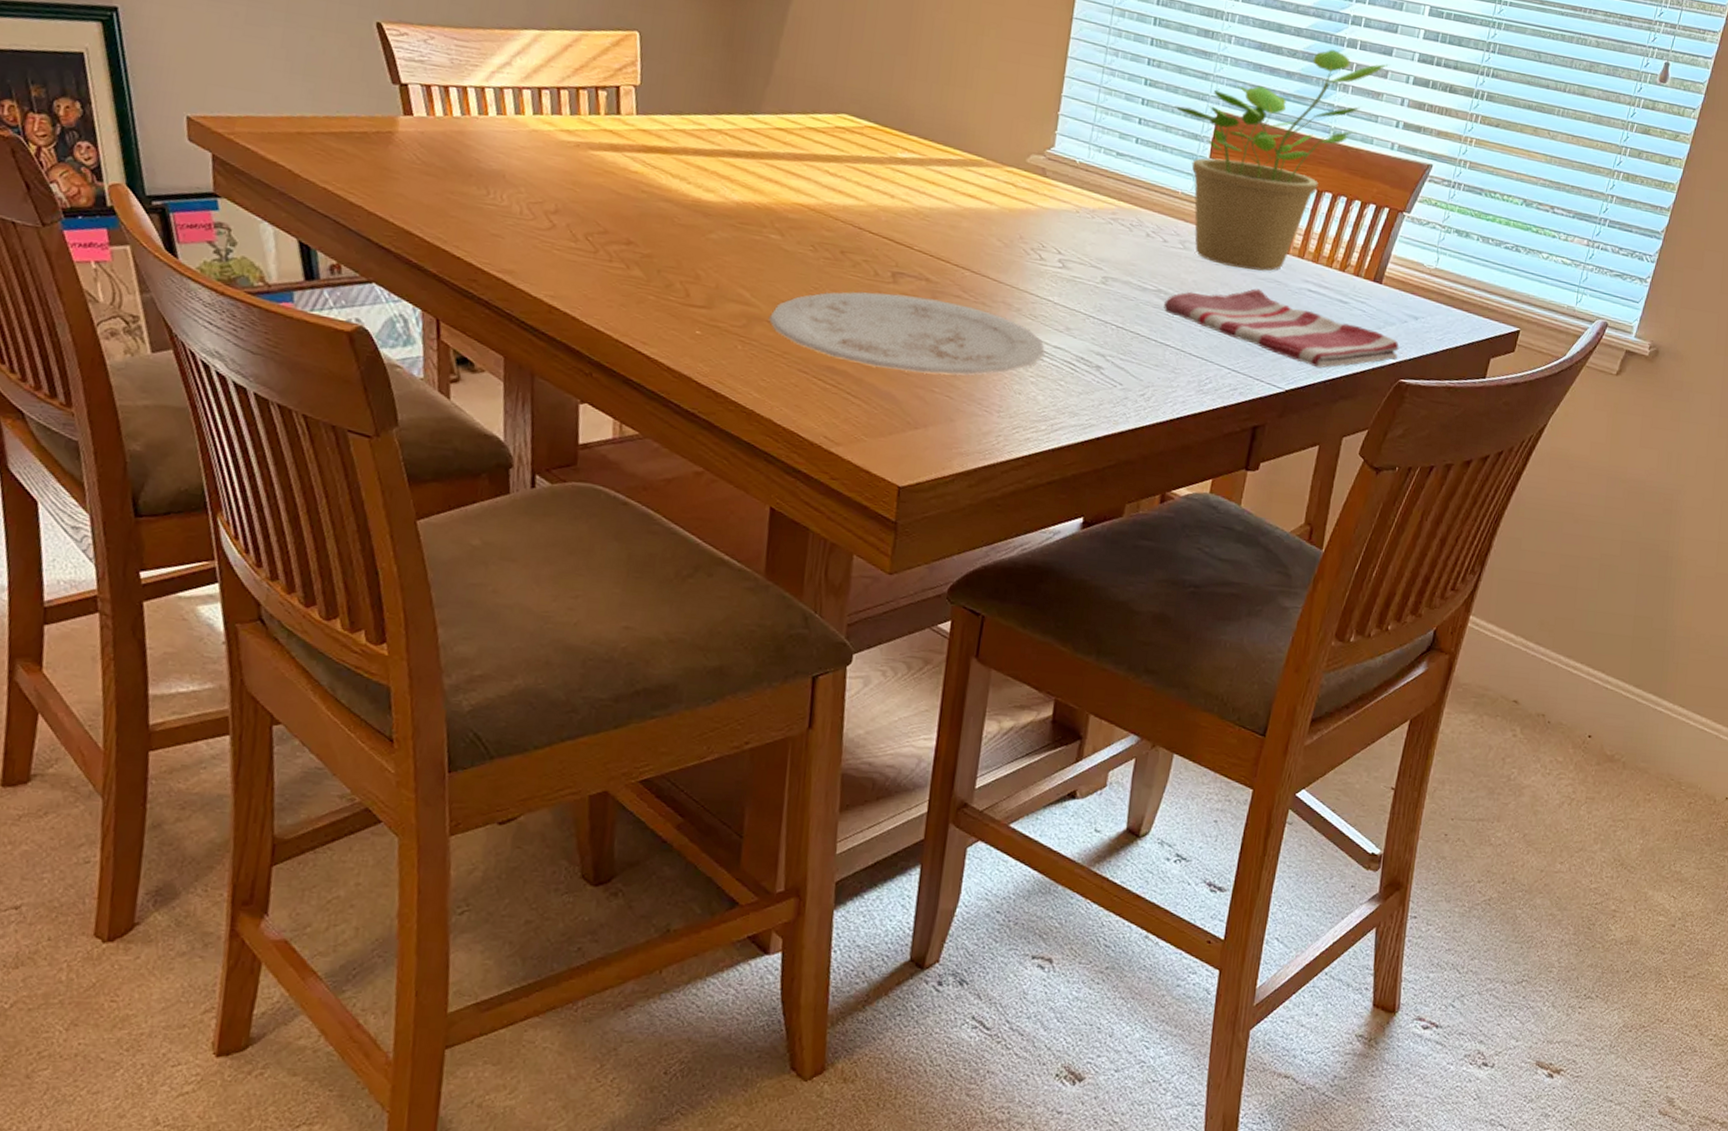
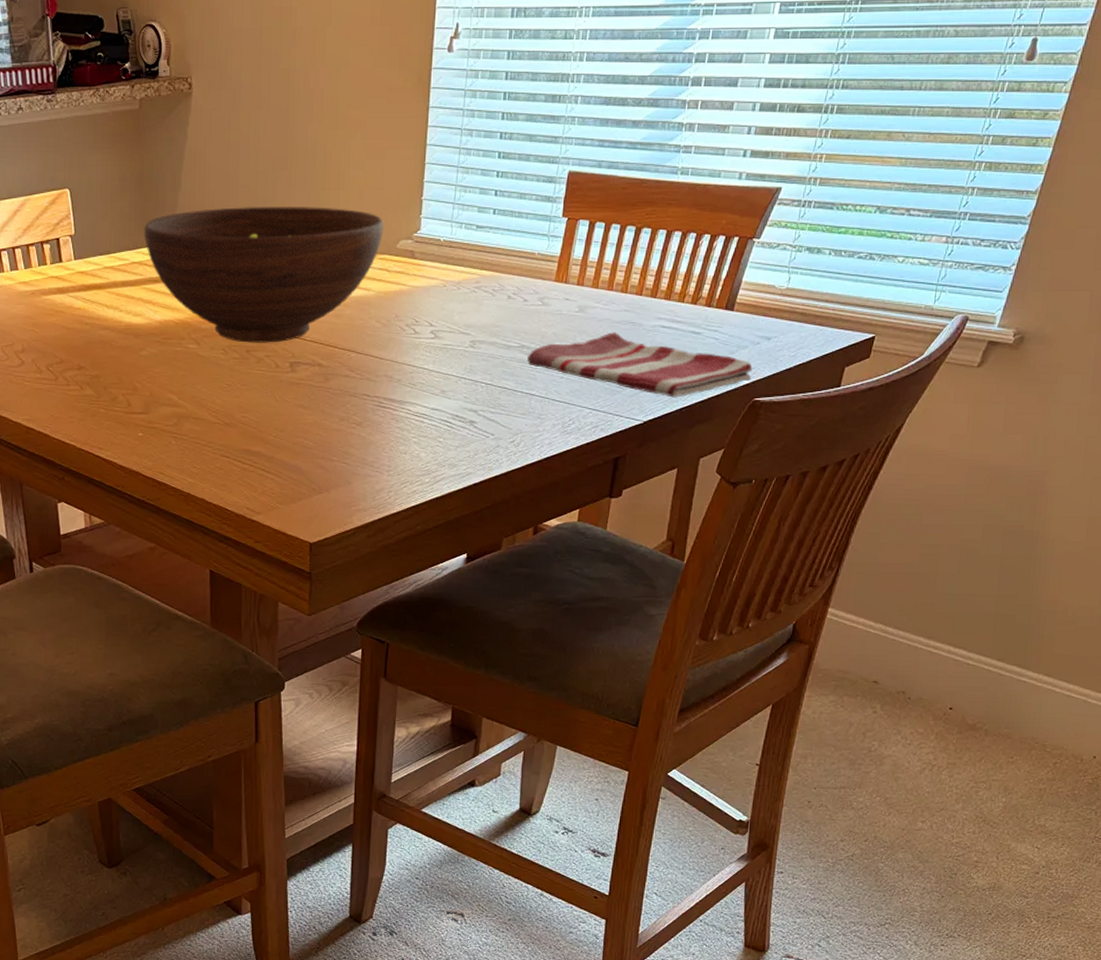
fruit bowl: none [727,81,1014,247] -> present [144,206,384,343]
plate: present [768,291,1045,376] -> none [194,381,424,446]
potted plant: present [1175,49,1390,271] -> none [528,91,736,316]

